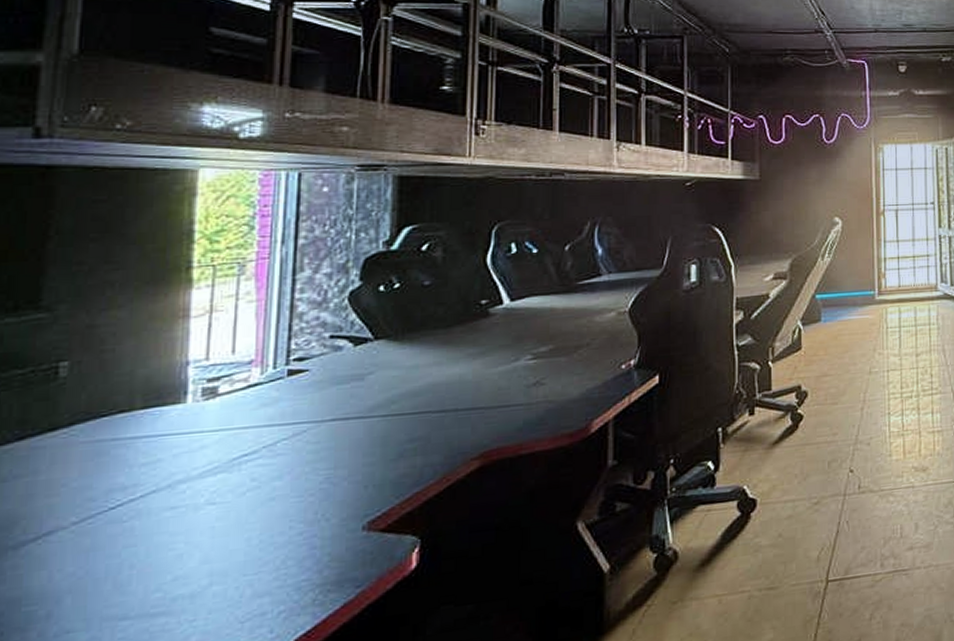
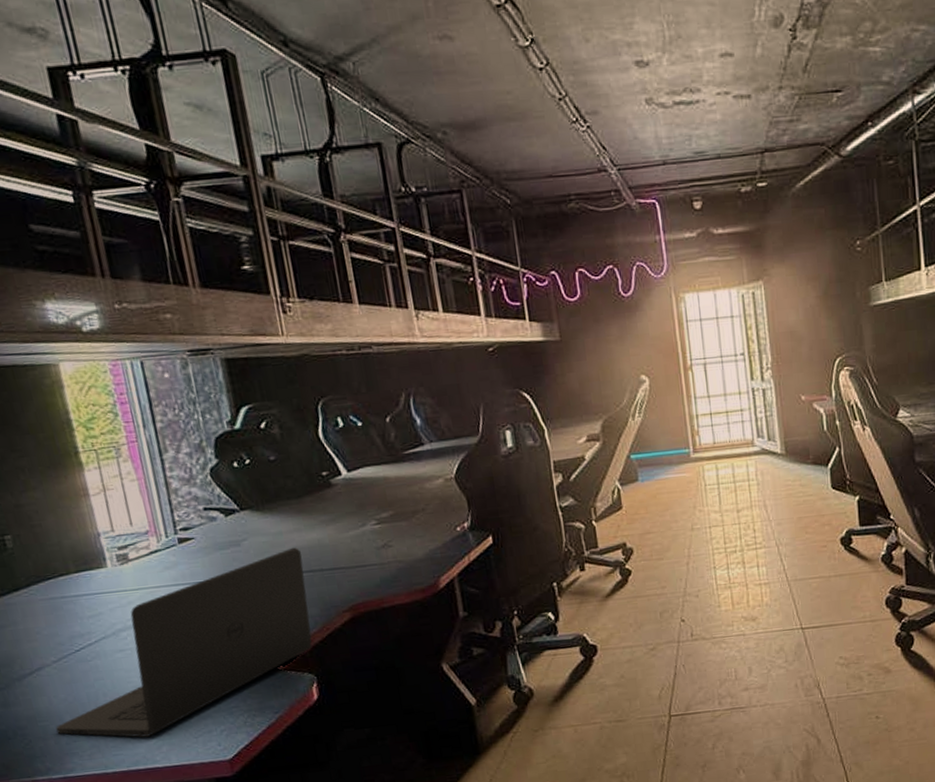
laptop: none [46,383,437,625] -> present [56,547,313,738]

